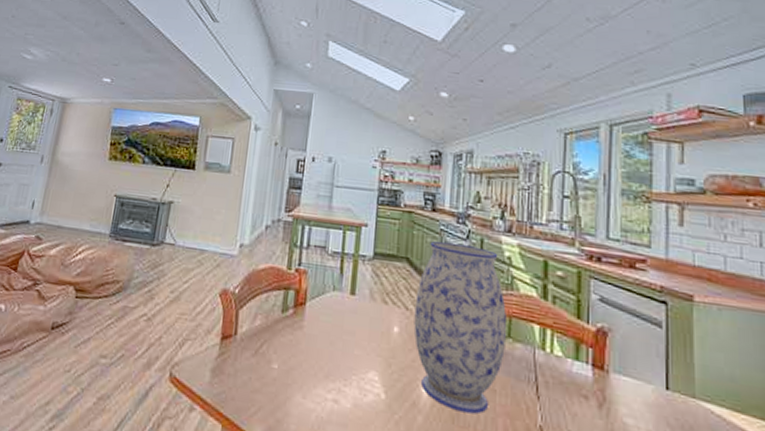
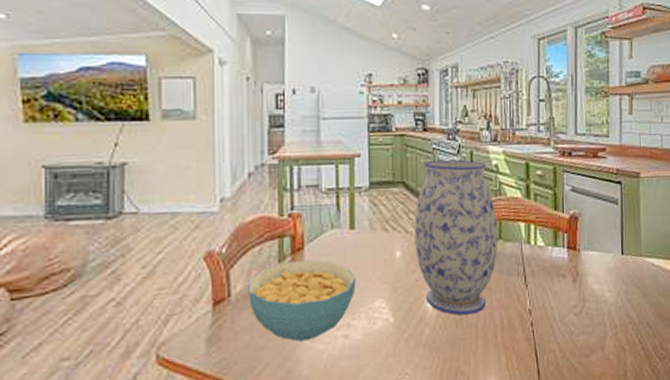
cereal bowl: none [251,313,352,396] -> present [248,259,356,342]

